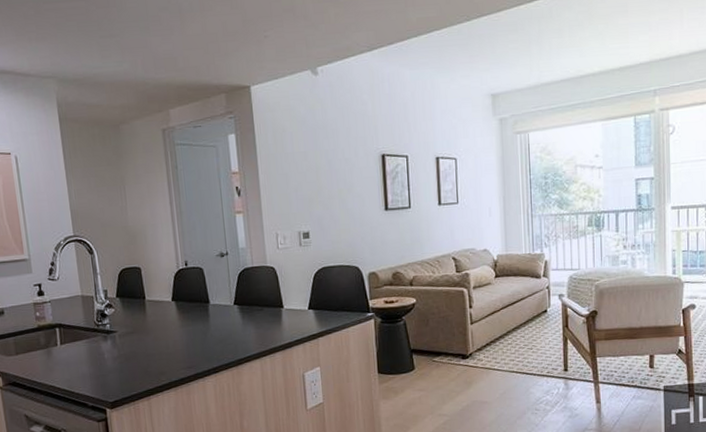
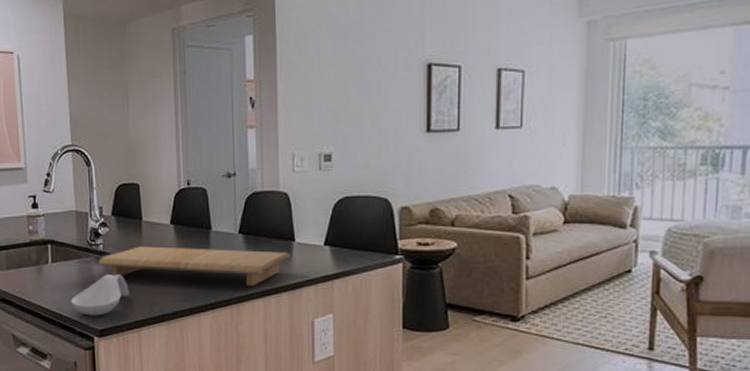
spoon rest: none [81,350,138,390] -> present [70,274,129,316]
cutting board: none [106,317,281,353] -> present [98,246,291,286]

